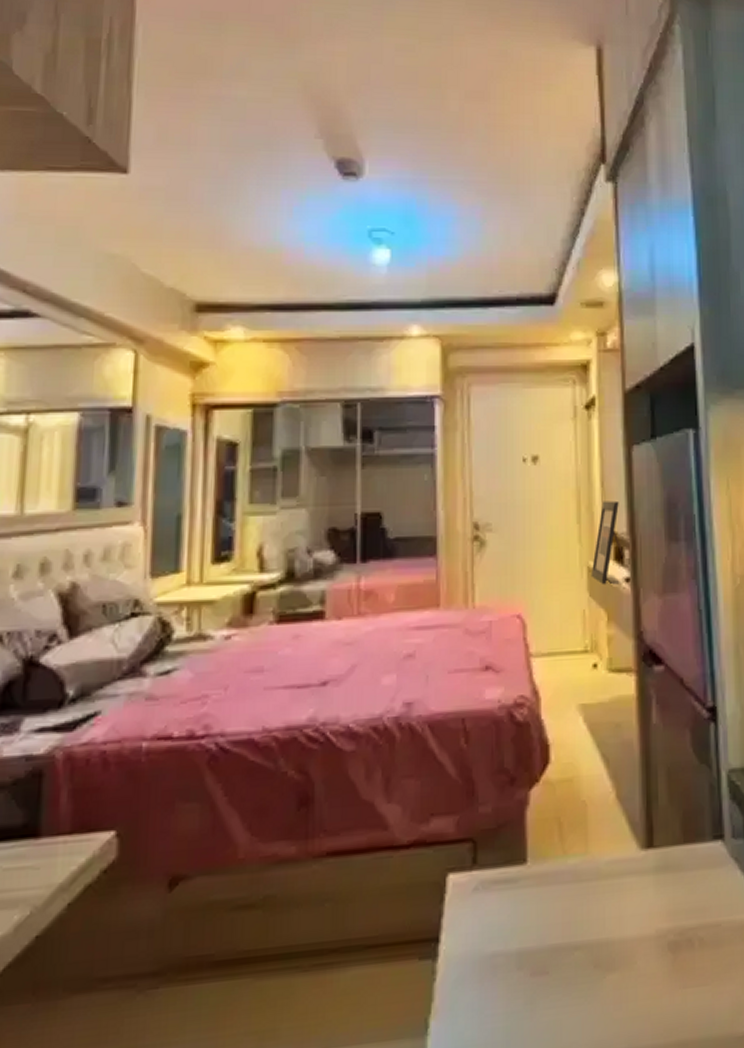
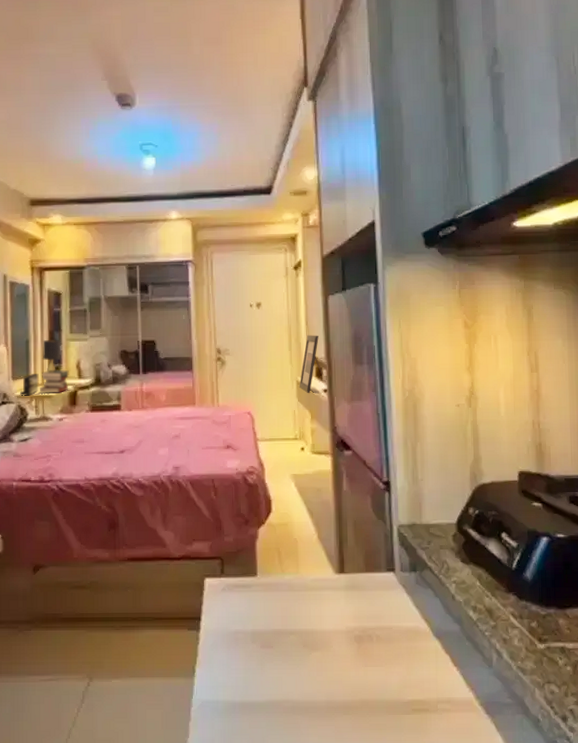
alarm clock: none [162,567,195,603] -> present [20,374,39,396]
books: none [194,559,244,598] -> present [39,369,69,394]
table lamp: none [203,513,235,586] -> present [43,339,61,386]

